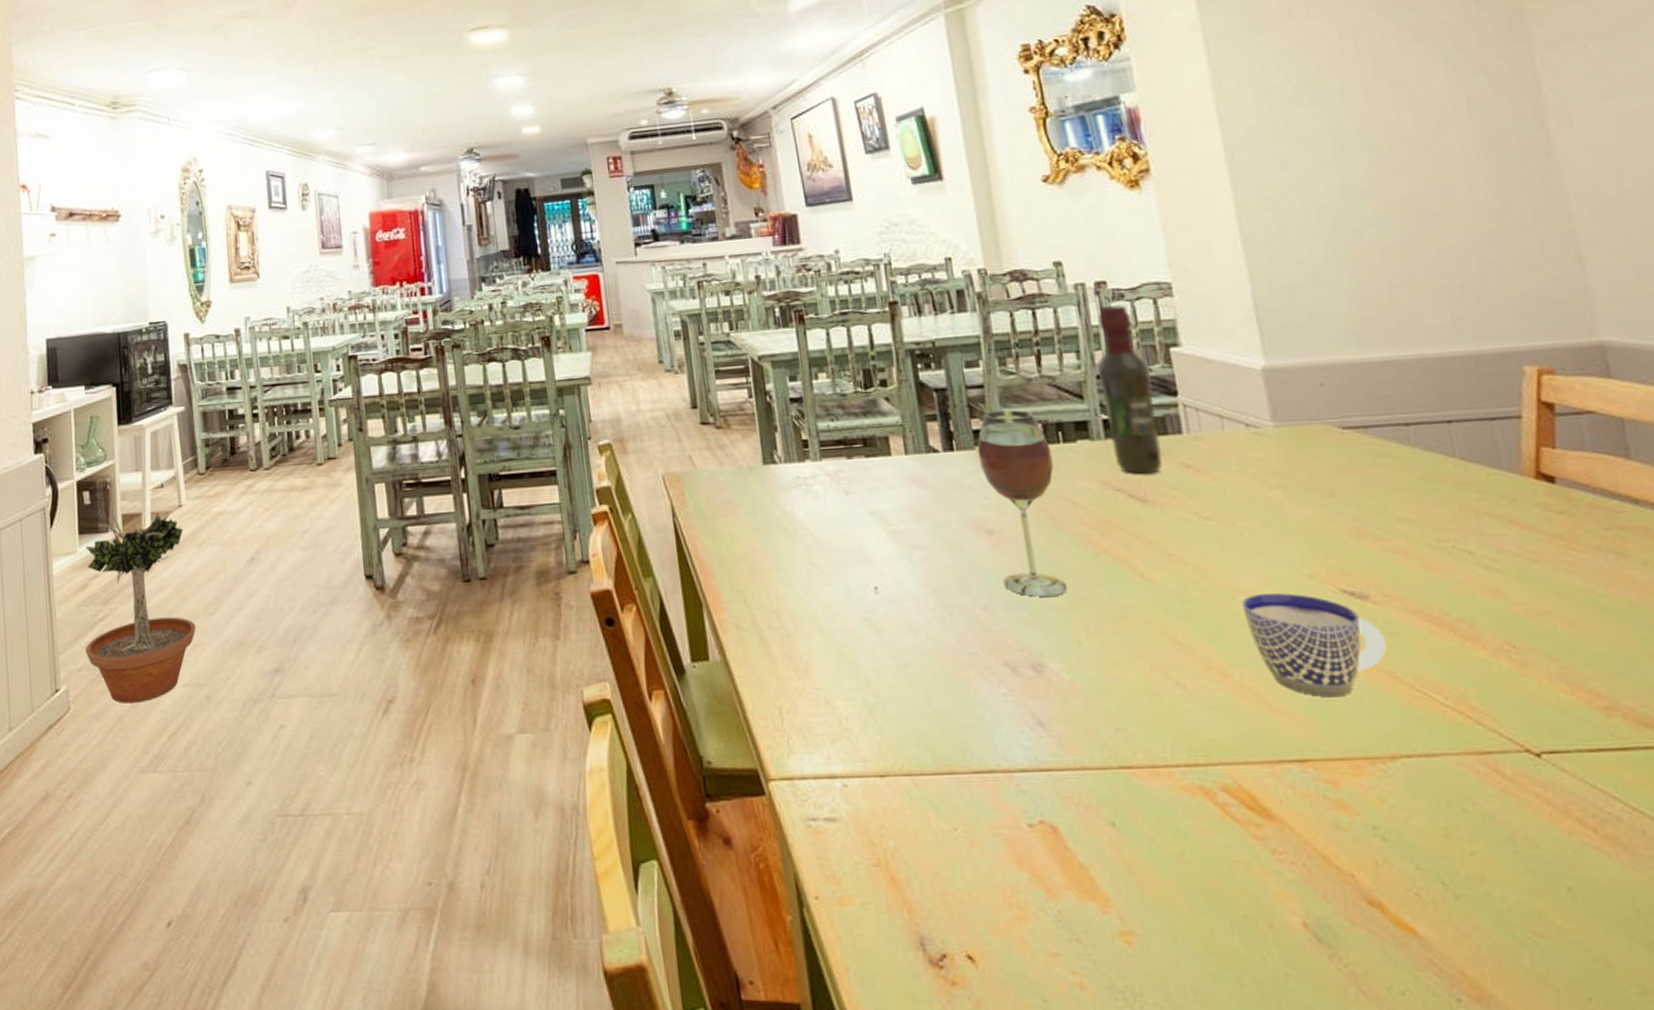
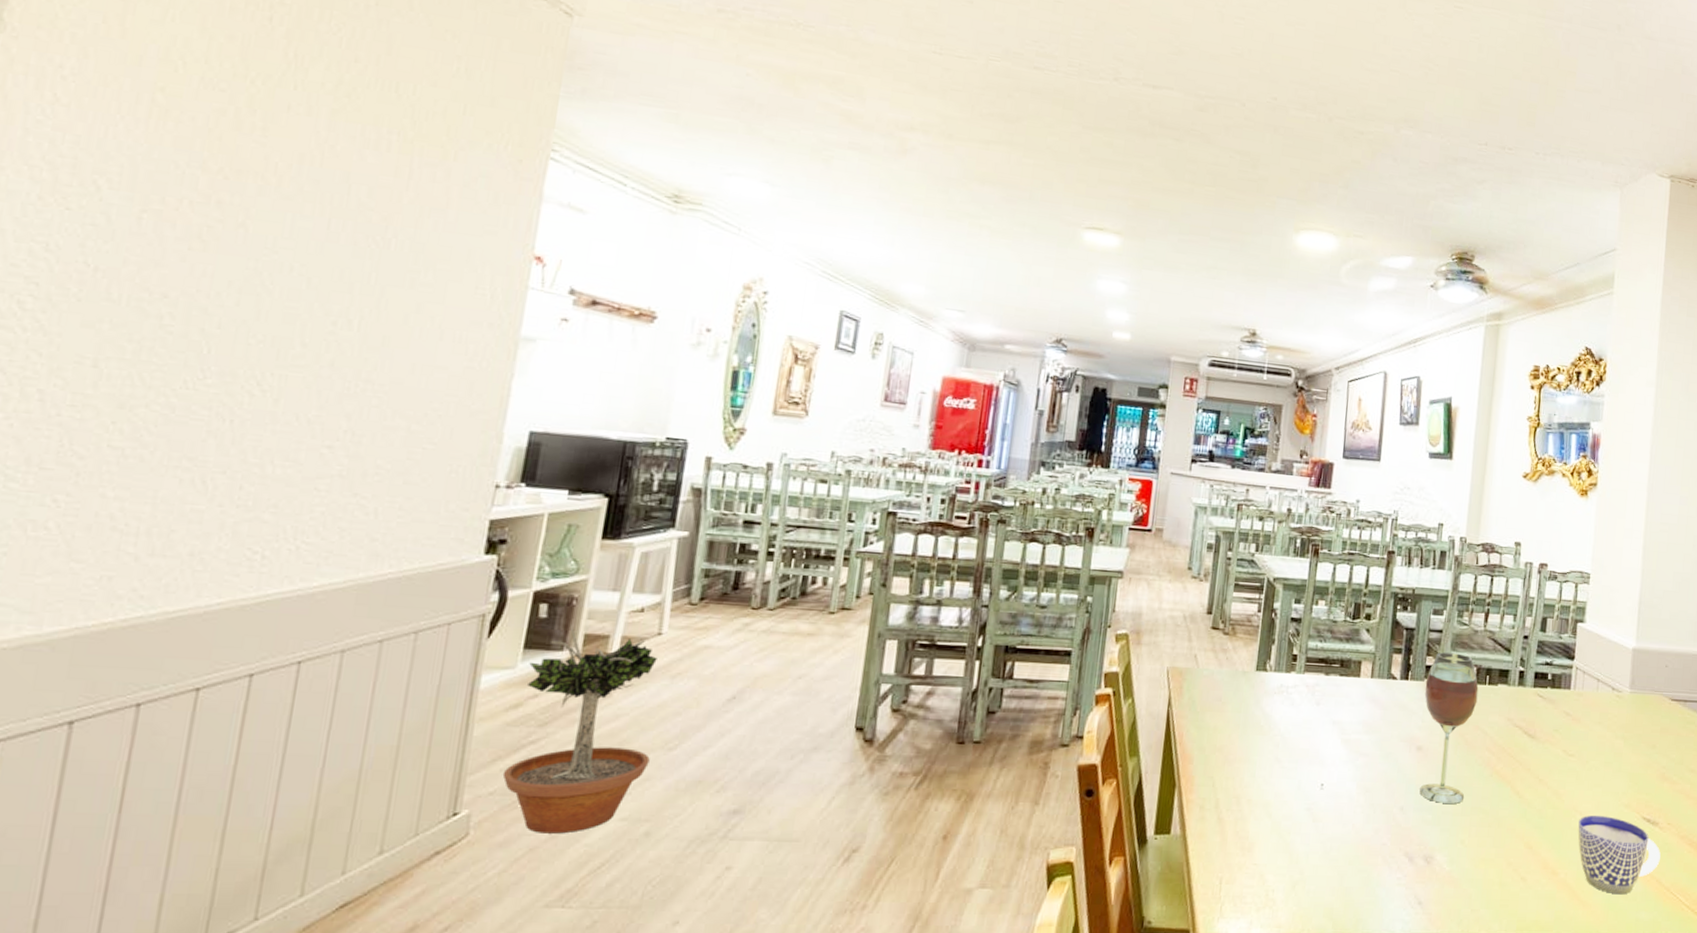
wine bottle: present [1097,305,1163,474] -> none [1520,583,1560,717]

